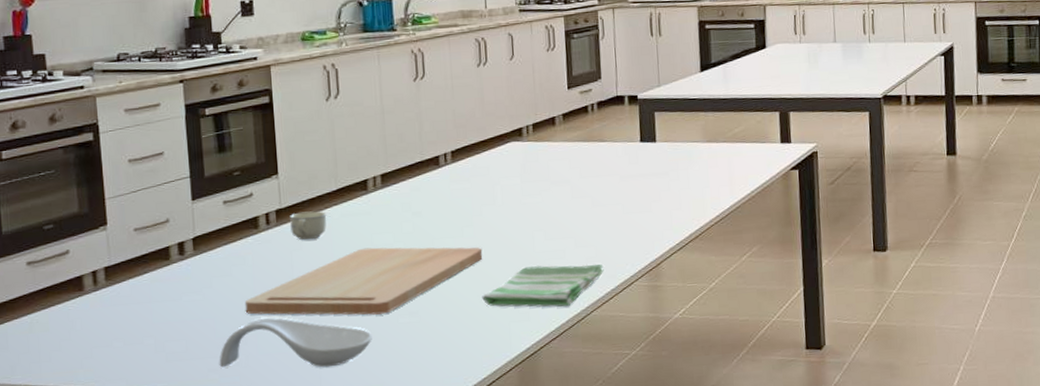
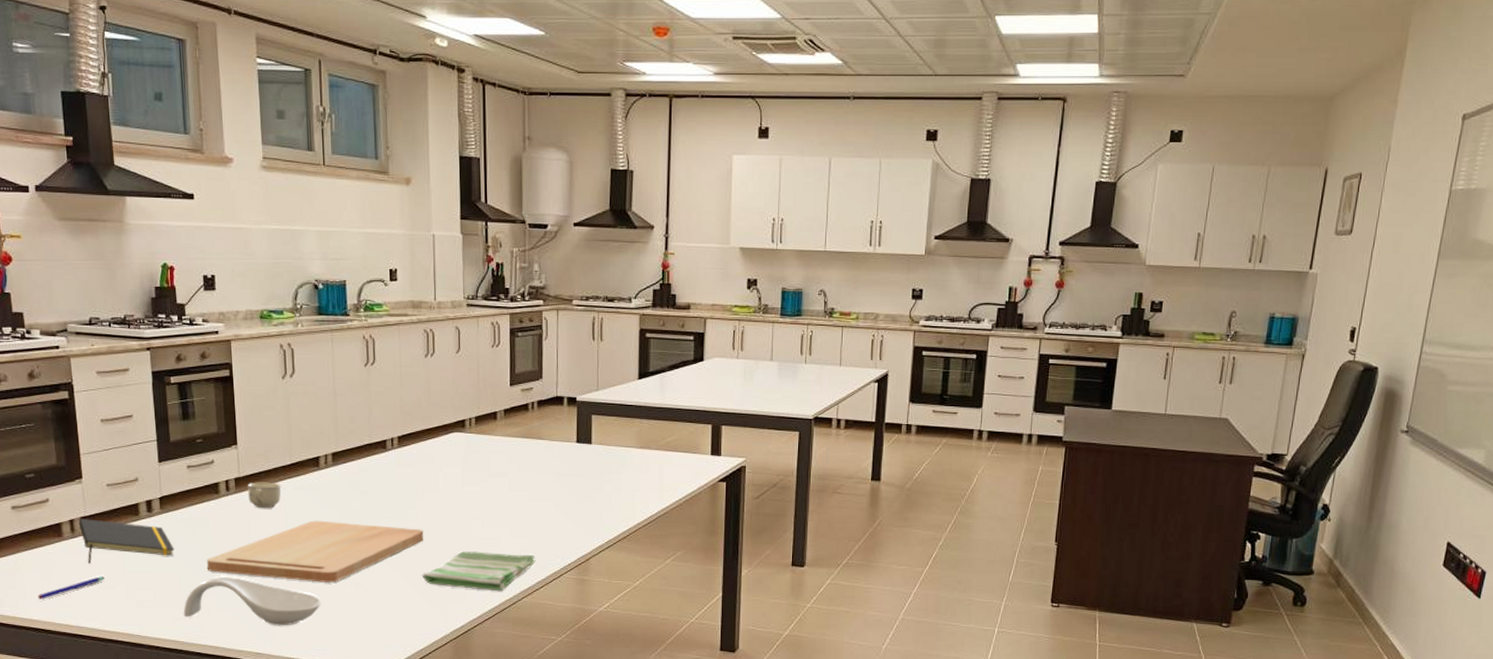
pen: none [54,330,132,363] -> present [37,576,105,600]
notepad: none [102,268,209,318] -> present [78,518,174,564]

